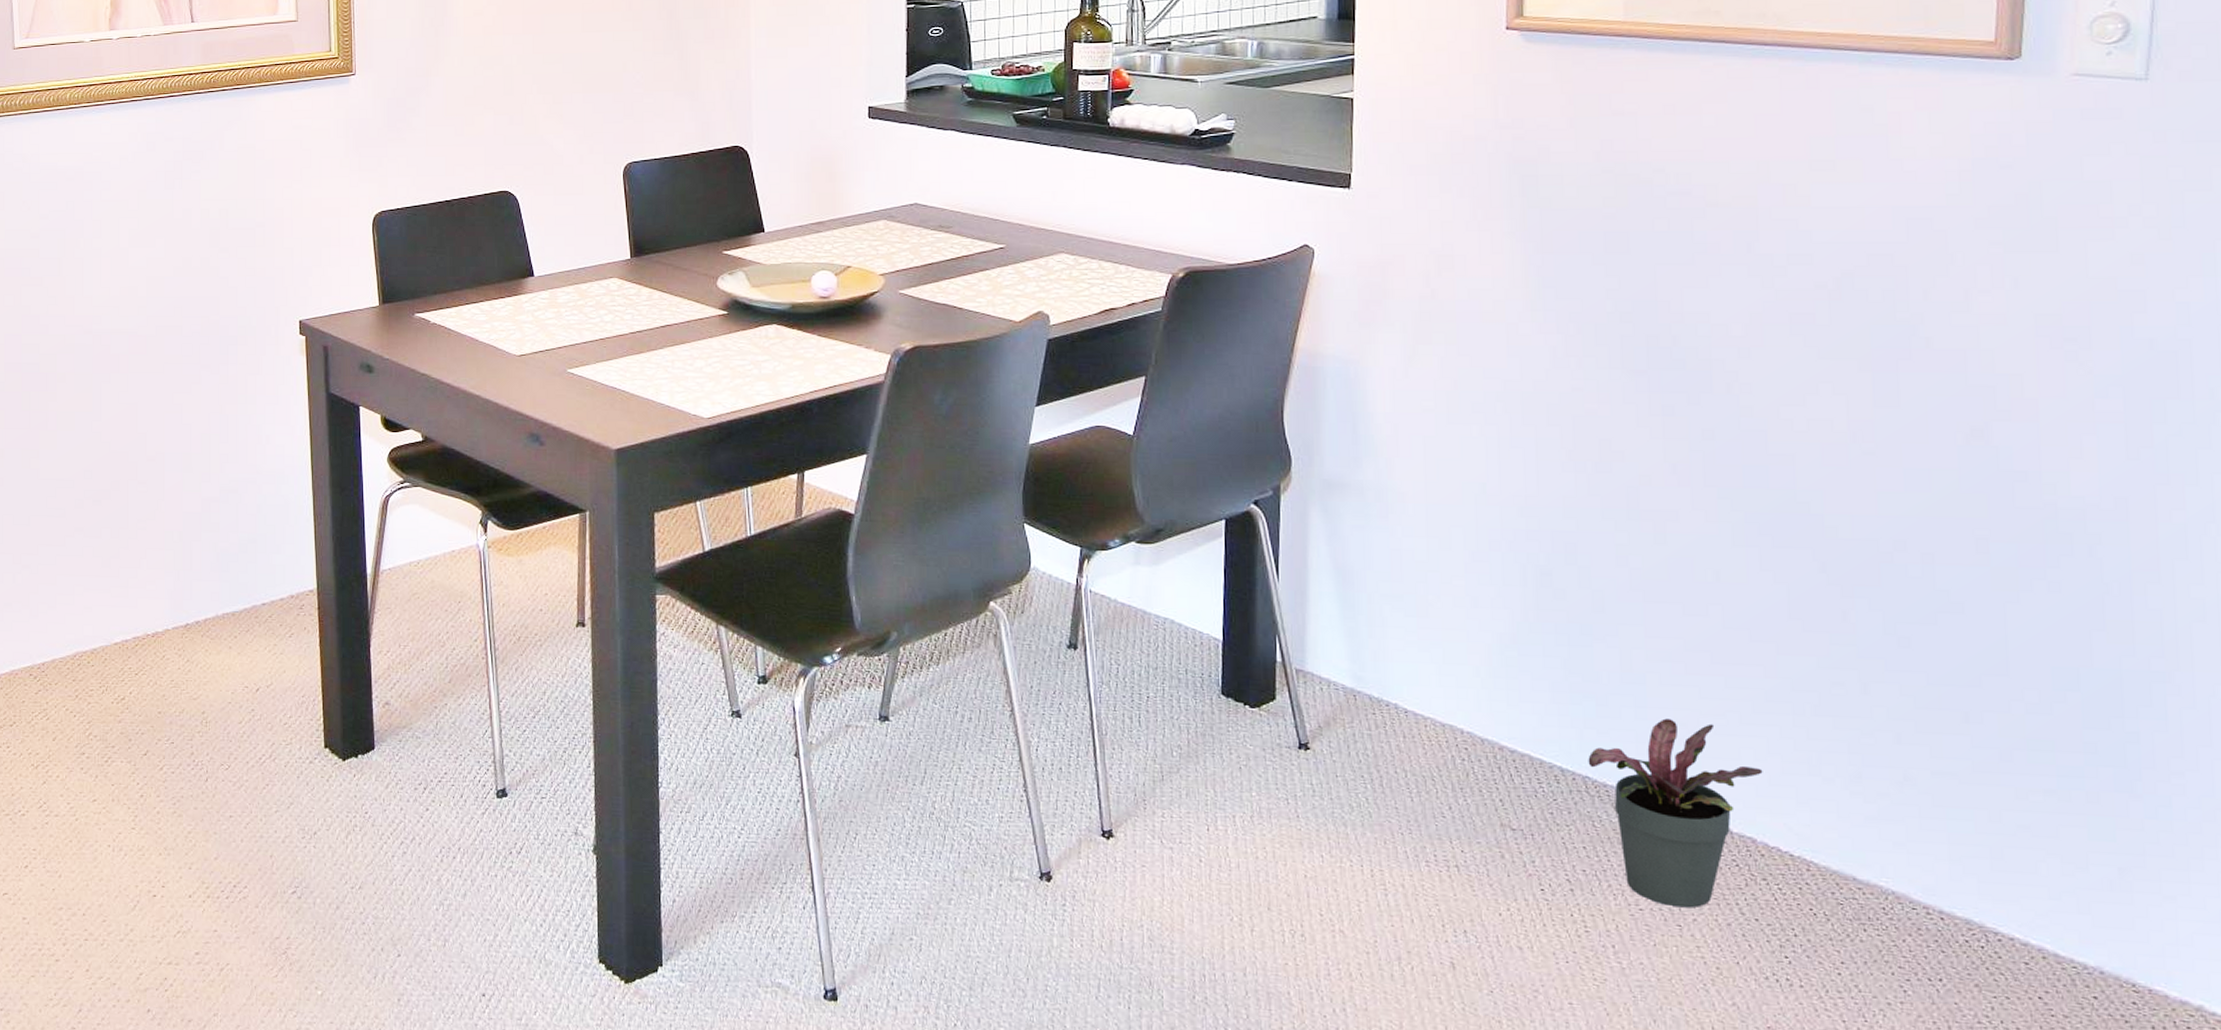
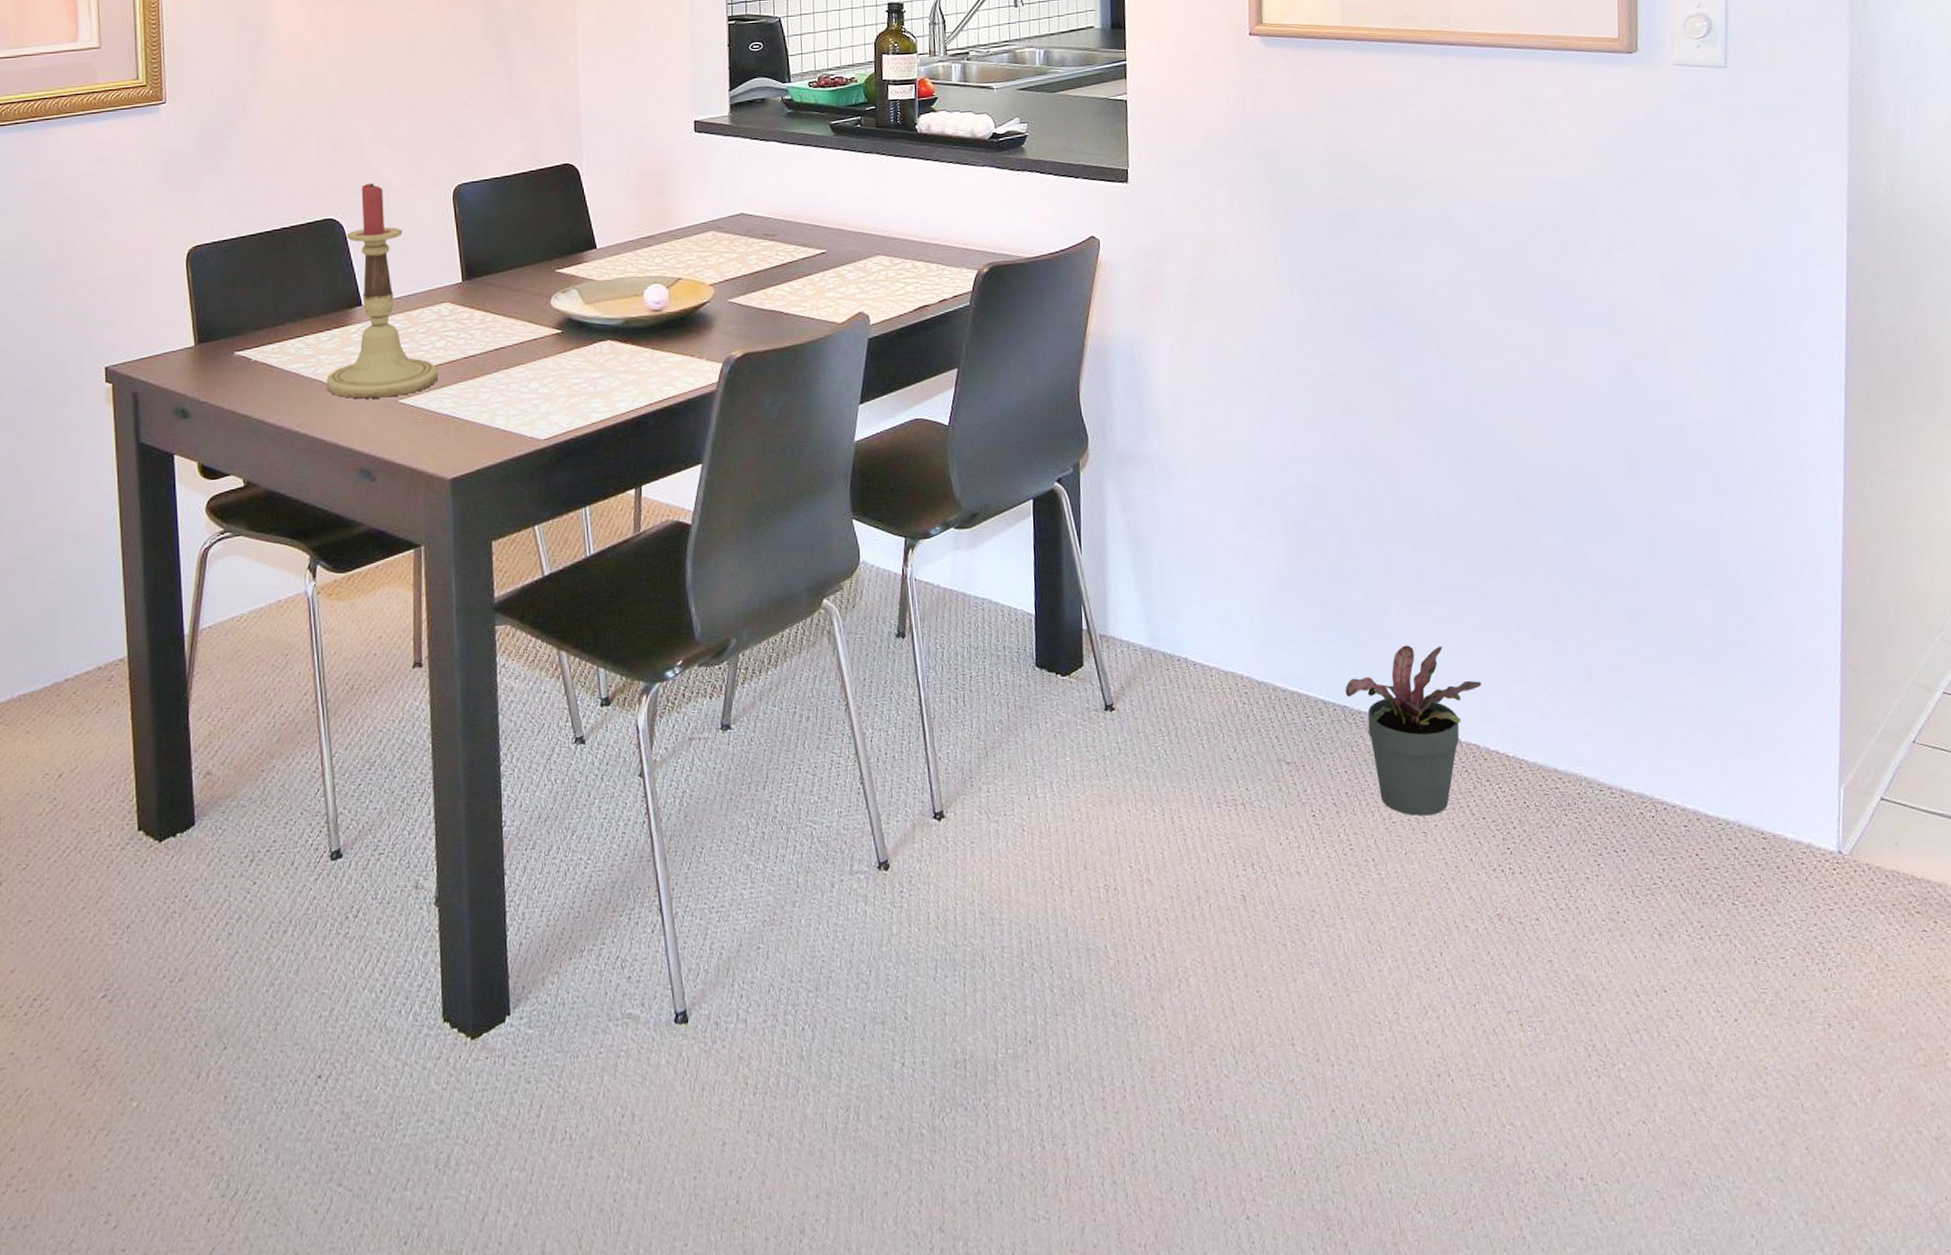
candlestick: none [499,158,605,366] -> present [326,183,438,399]

